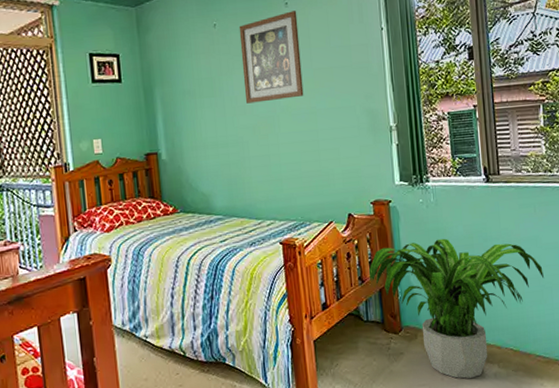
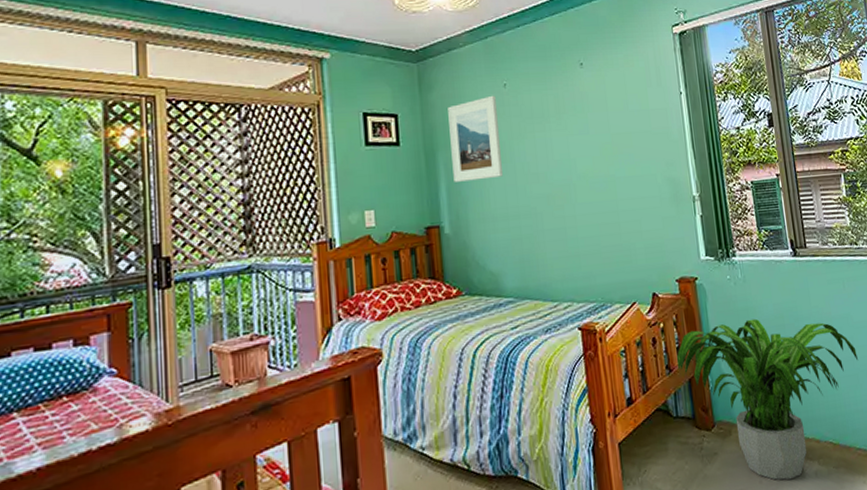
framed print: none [163,35,213,114] -> present [448,95,503,182]
wall art: present [239,11,304,104] -> none [531,72,602,171]

